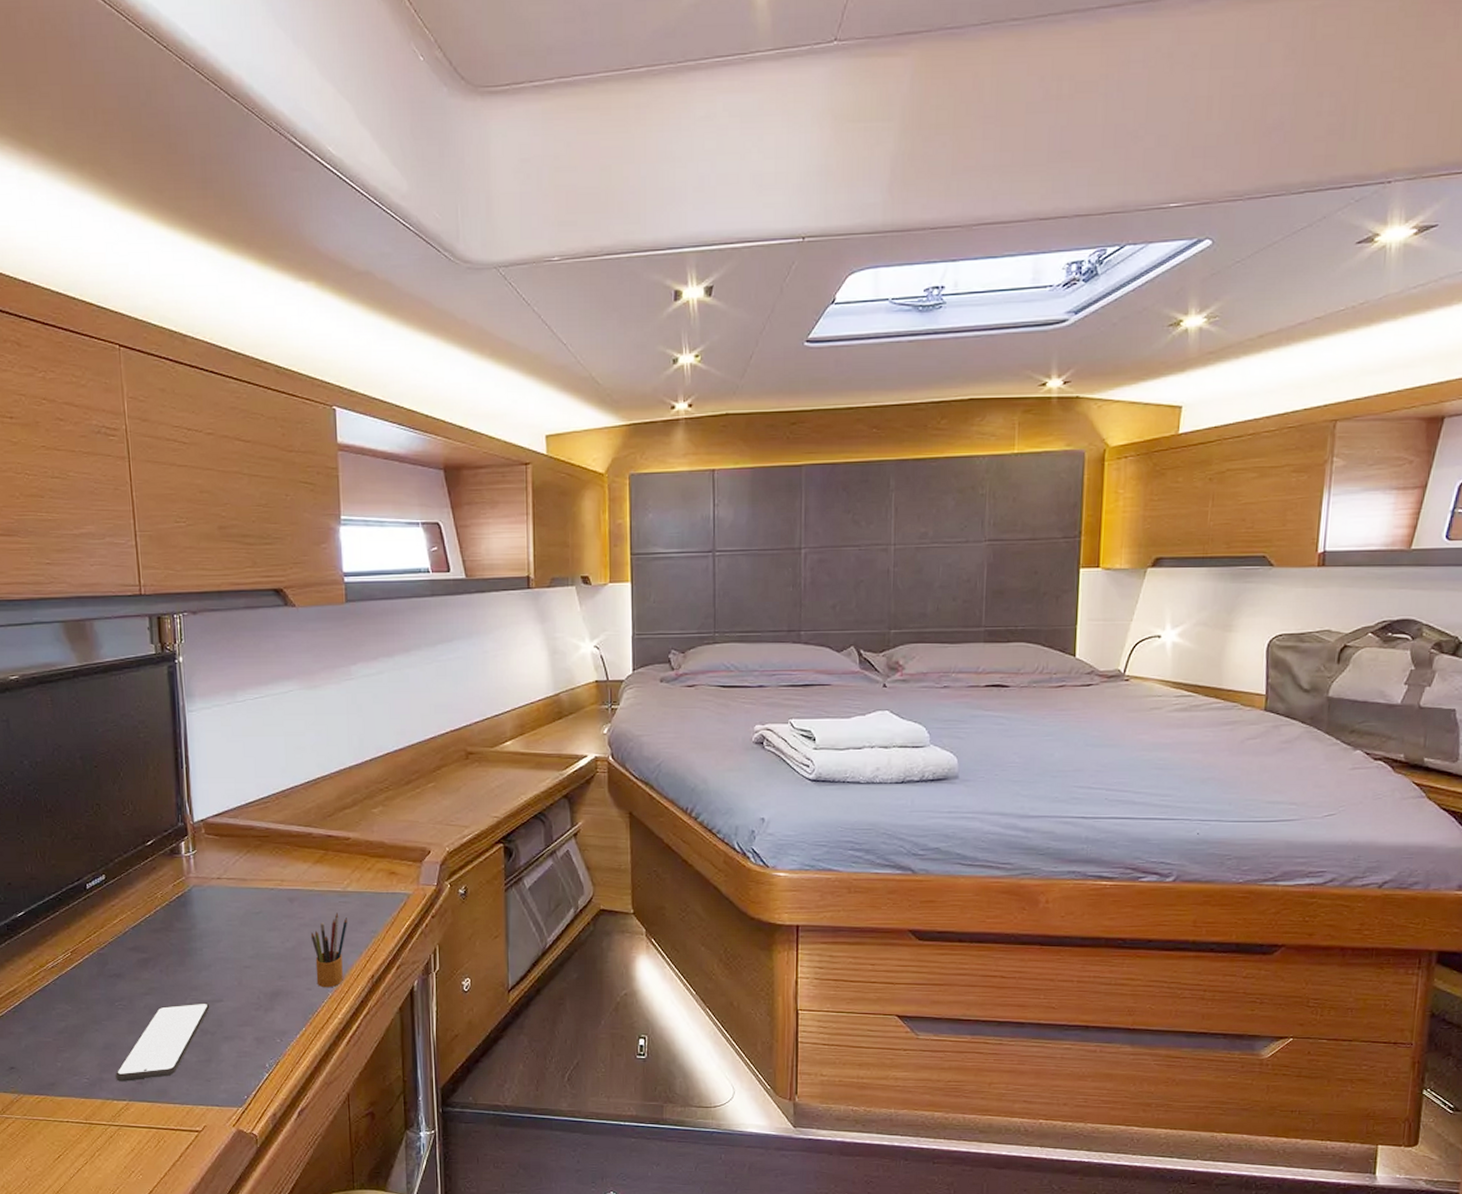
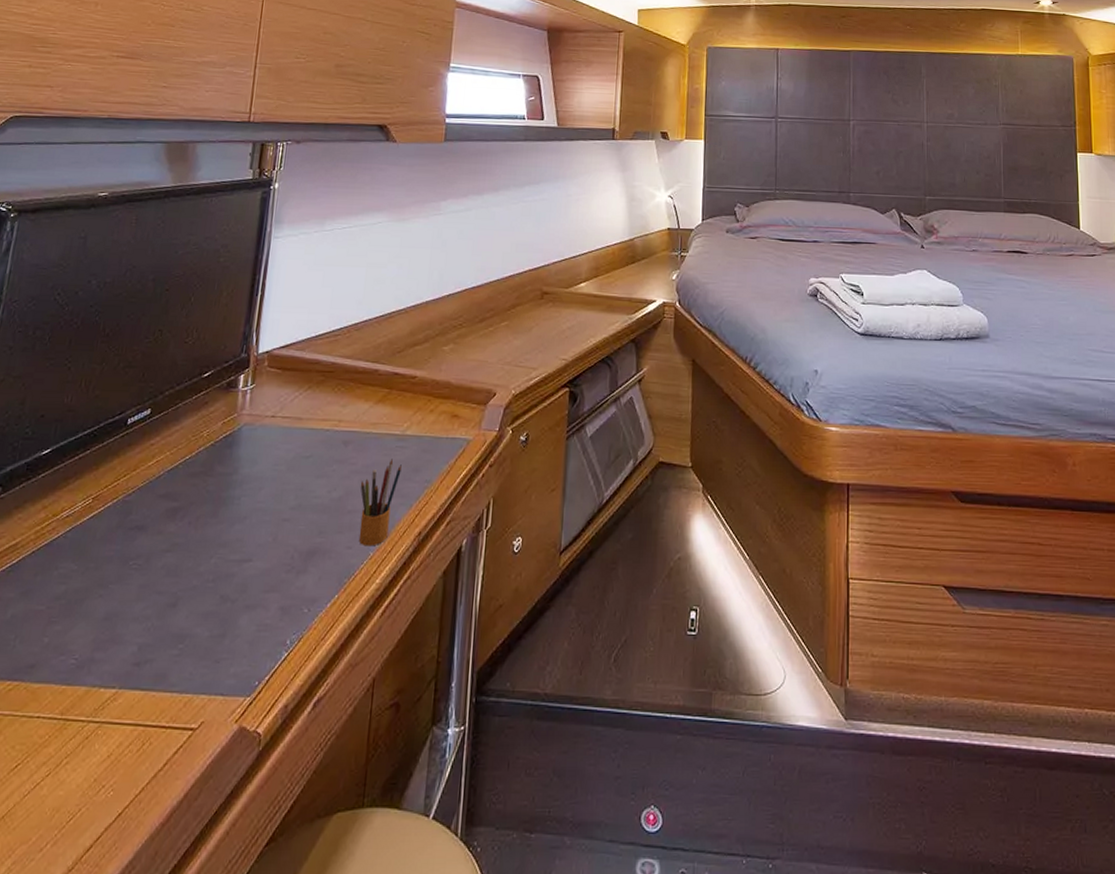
smartphone: present [115,1003,210,1082] -> none [108,562,237,663]

